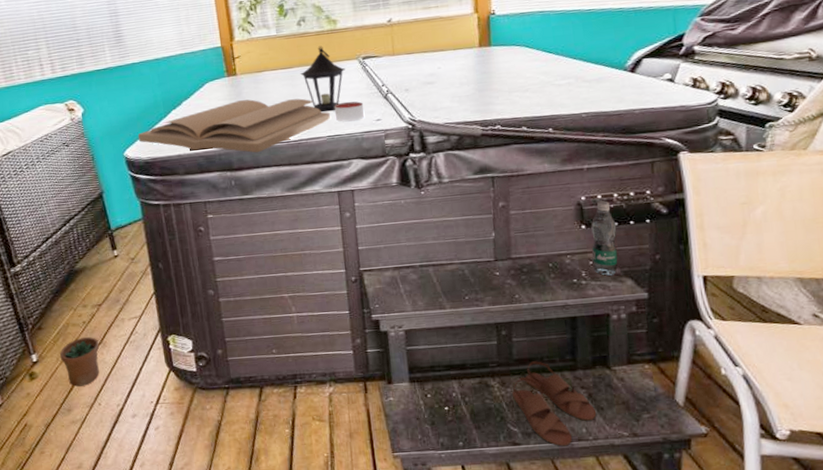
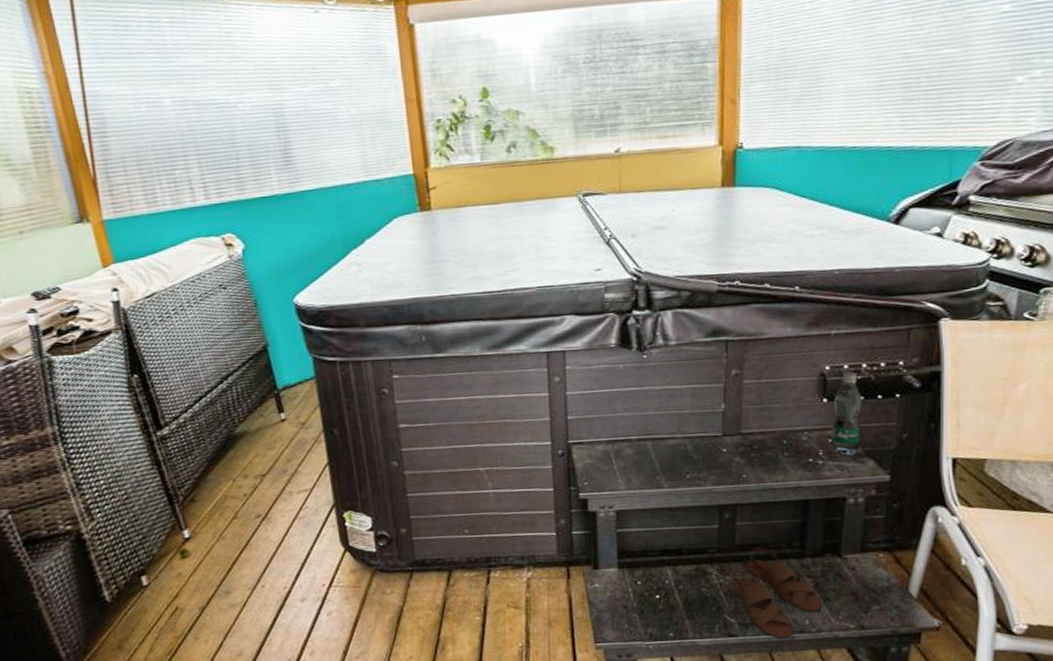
planter: present [59,336,100,387] -> none [216,511,263,567]
towel: present [137,98,330,153] -> none [310,240,541,305]
lantern: present [300,46,345,113] -> none [507,178,562,259]
candle: present [334,101,364,123] -> none [546,246,582,271]

